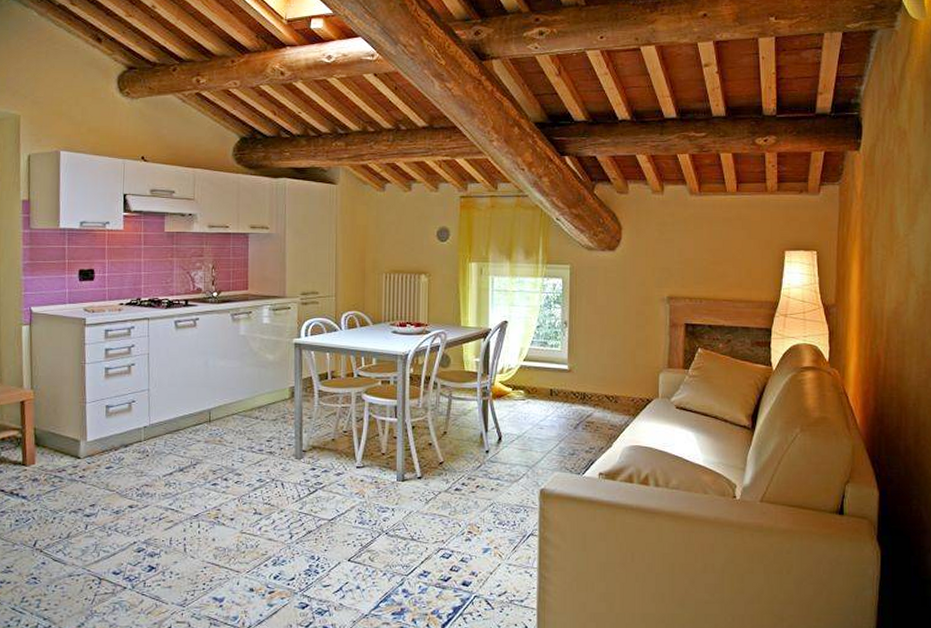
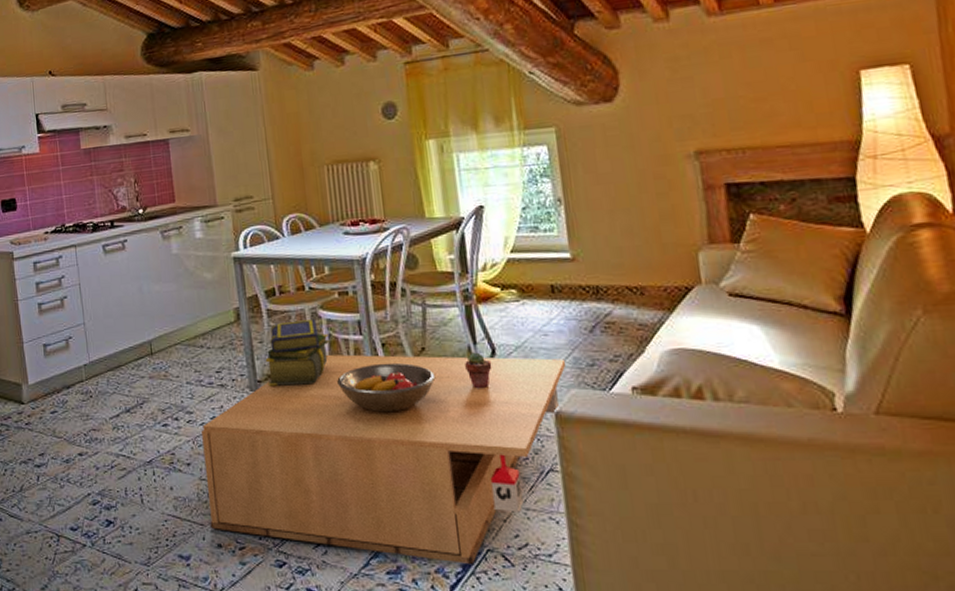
coffee table: none [245,432,554,608] -> present [202,354,567,565]
stack of books: none [311,402,370,456] -> present [265,319,330,386]
fruit bowl: none [371,442,452,483] -> present [337,362,436,413]
potted succulent: none [477,438,497,468] -> present [465,352,492,389]

